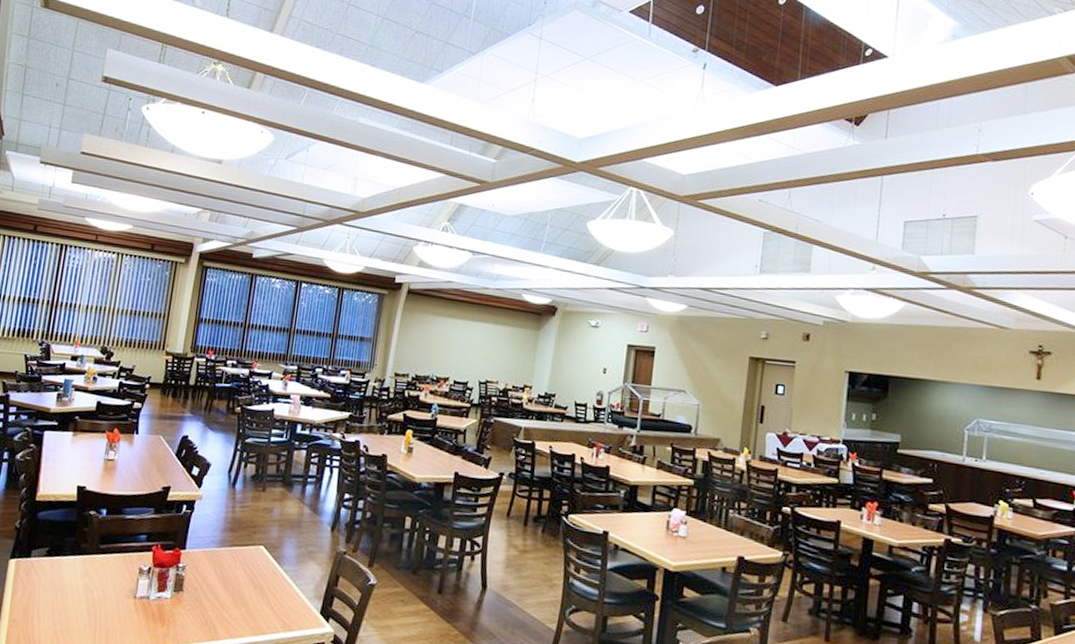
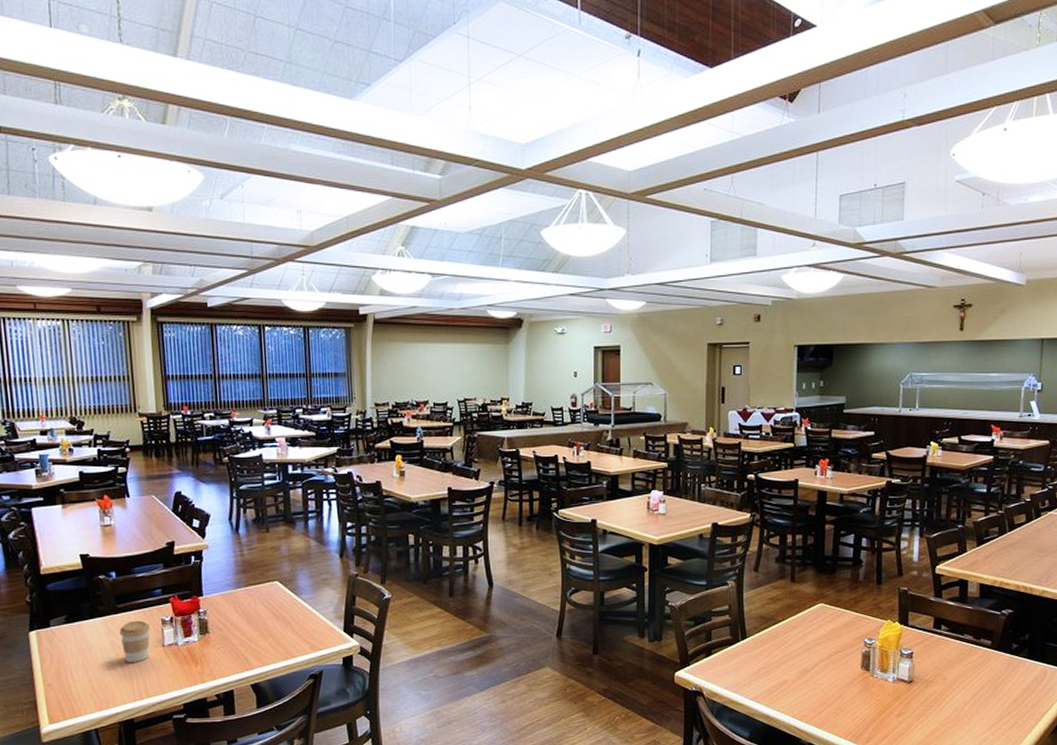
coffee cup: none [93,564,127,611] -> present [119,620,150,662]

